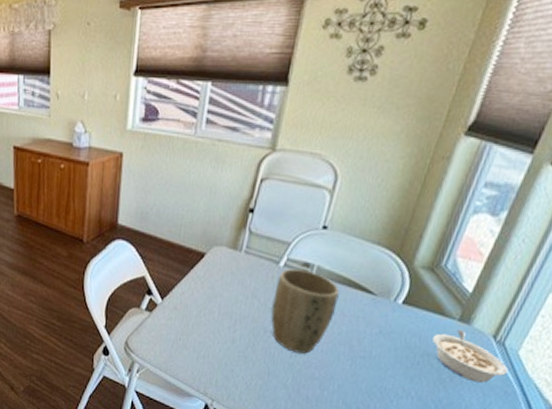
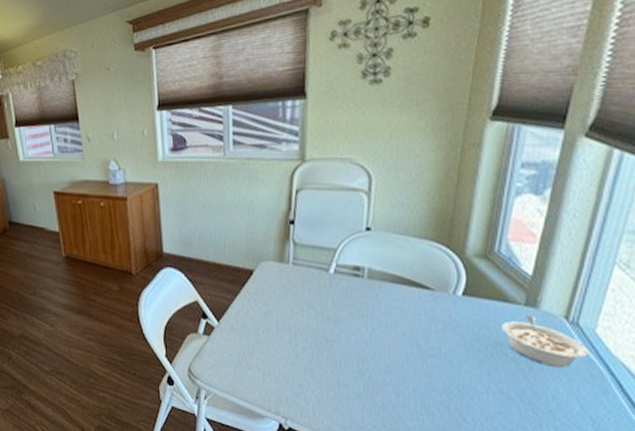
plant pot: present [271,268,340,354] -> none [329,273,396,359]

